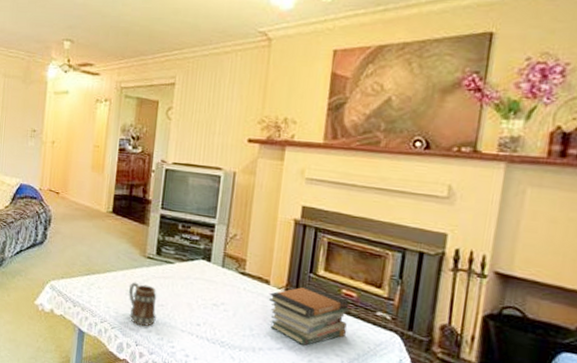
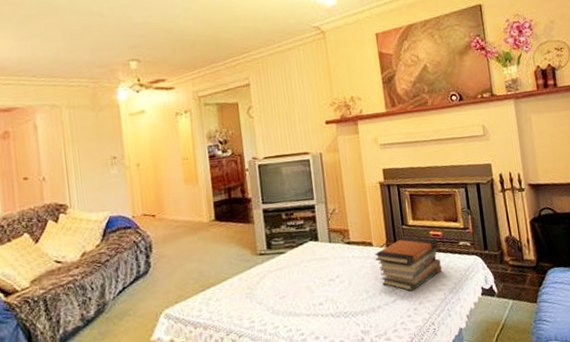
mug: present [129,282,157,326] -> none [248,281,281,325]

